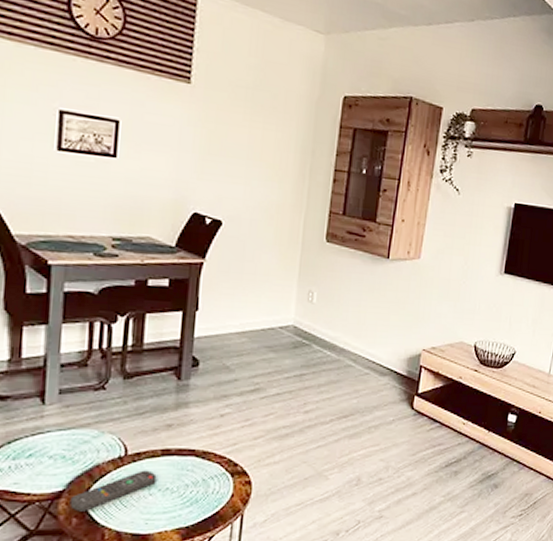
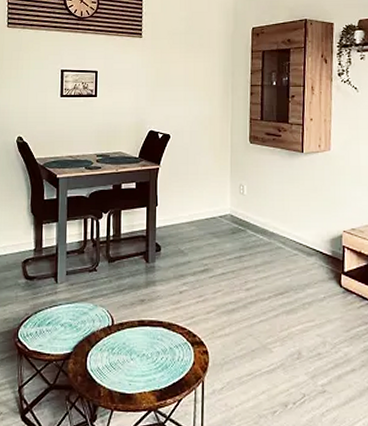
remote control: present [69,470,157,512] -> none [76,338,136,371]

